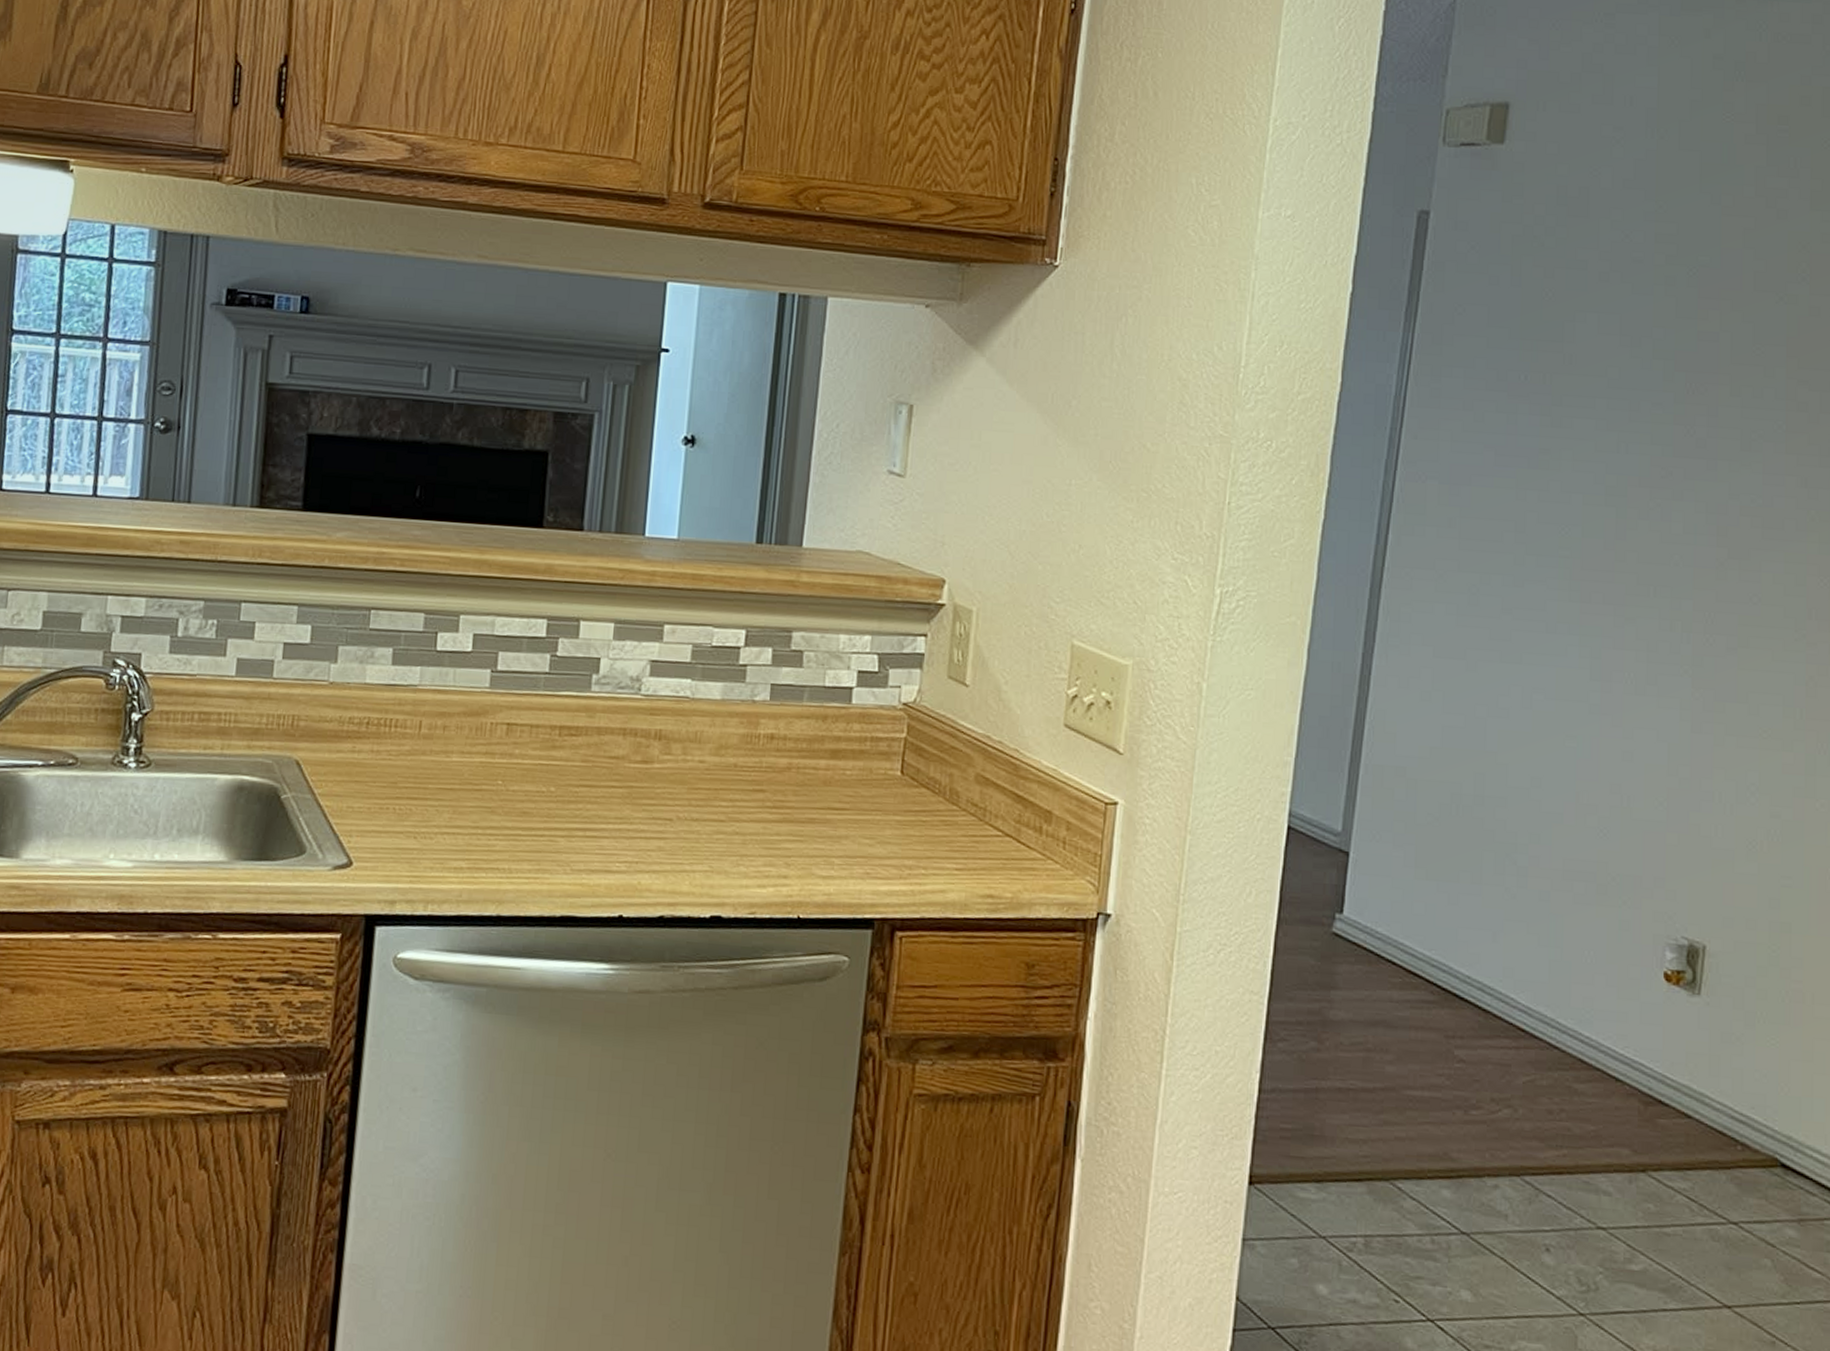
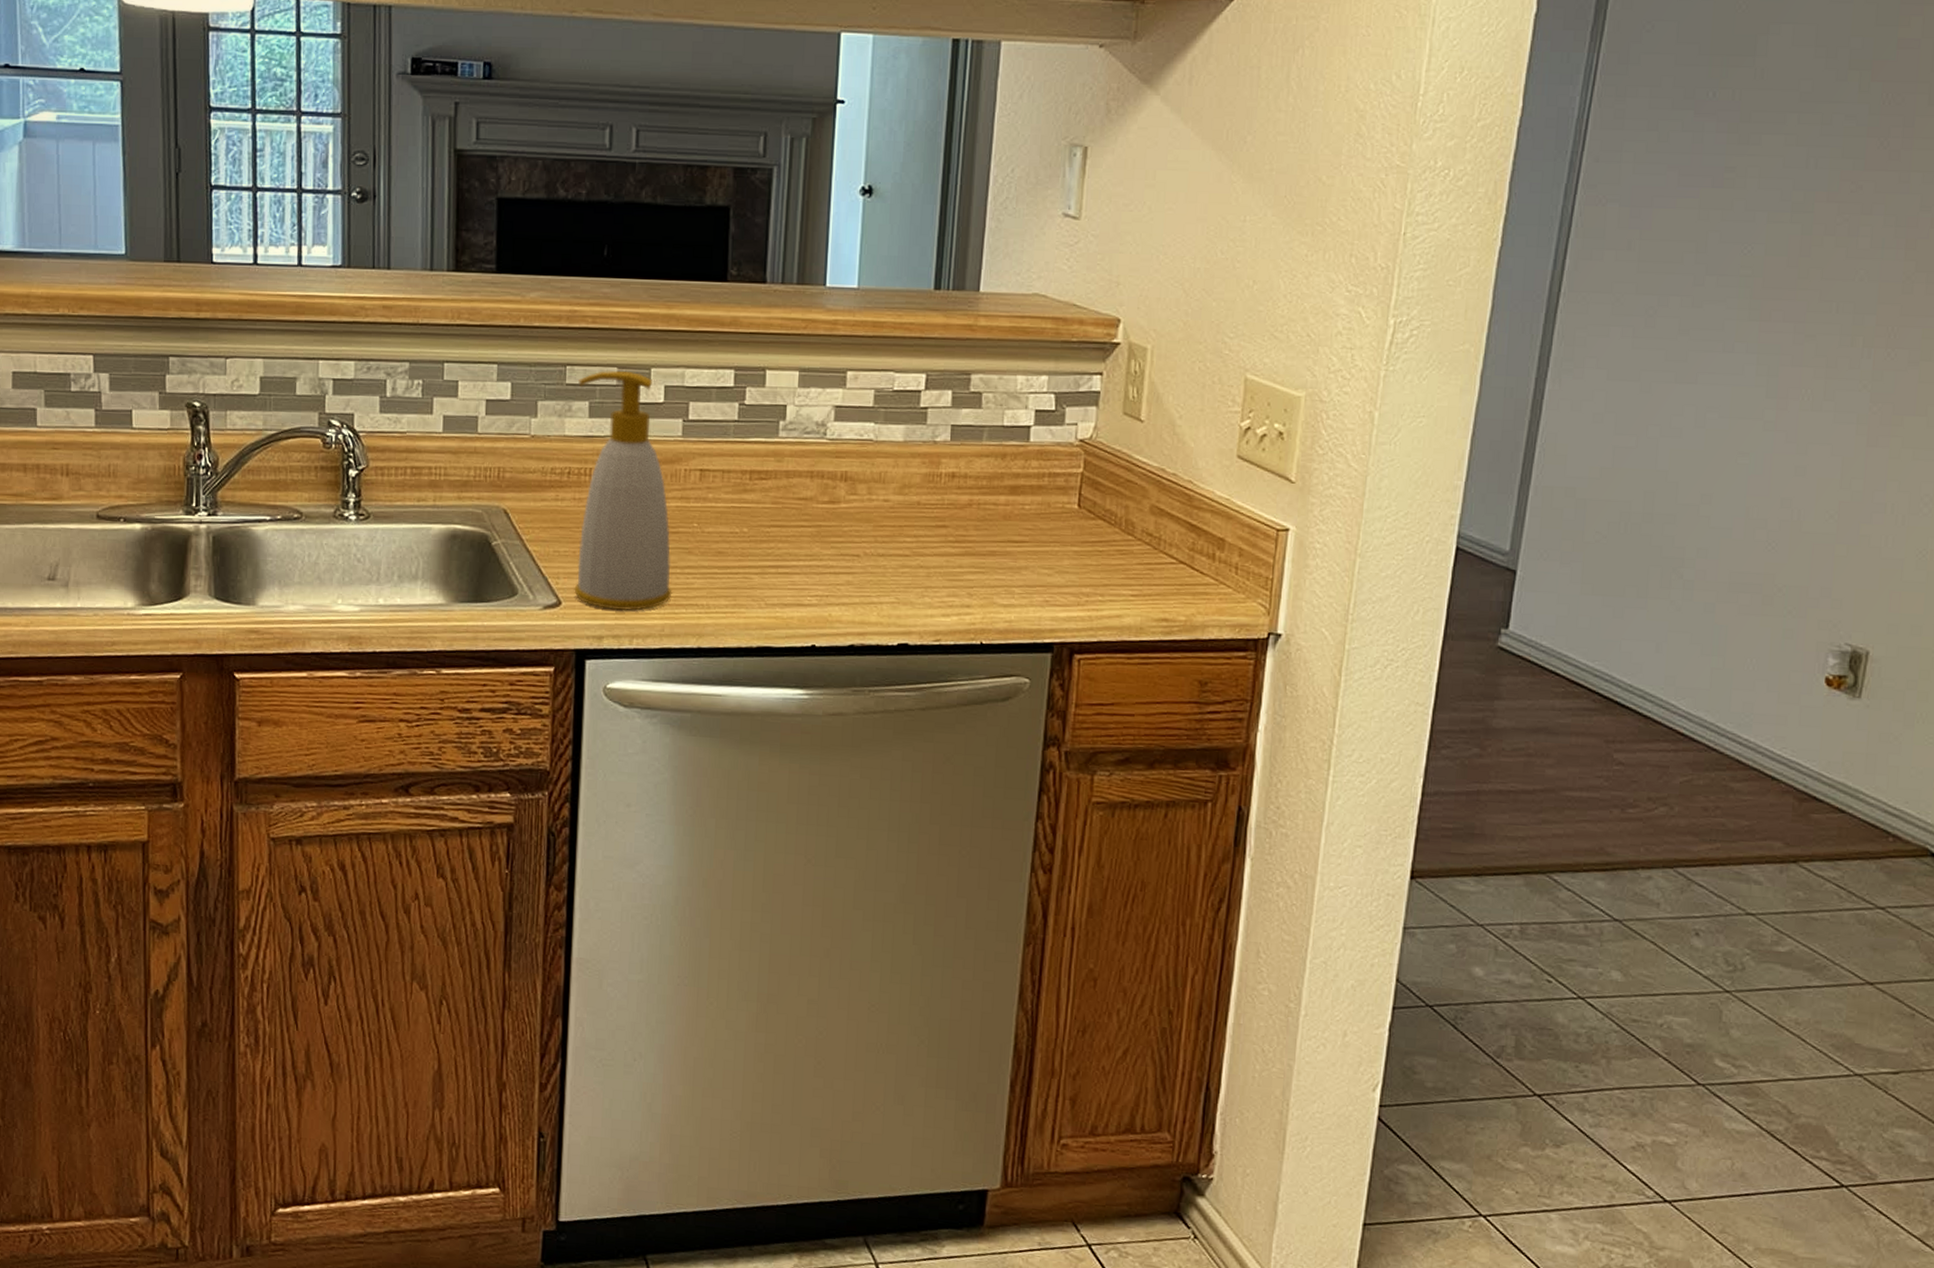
soap bottle: none [367,616,472,874] -> present [574,371,672,611]

